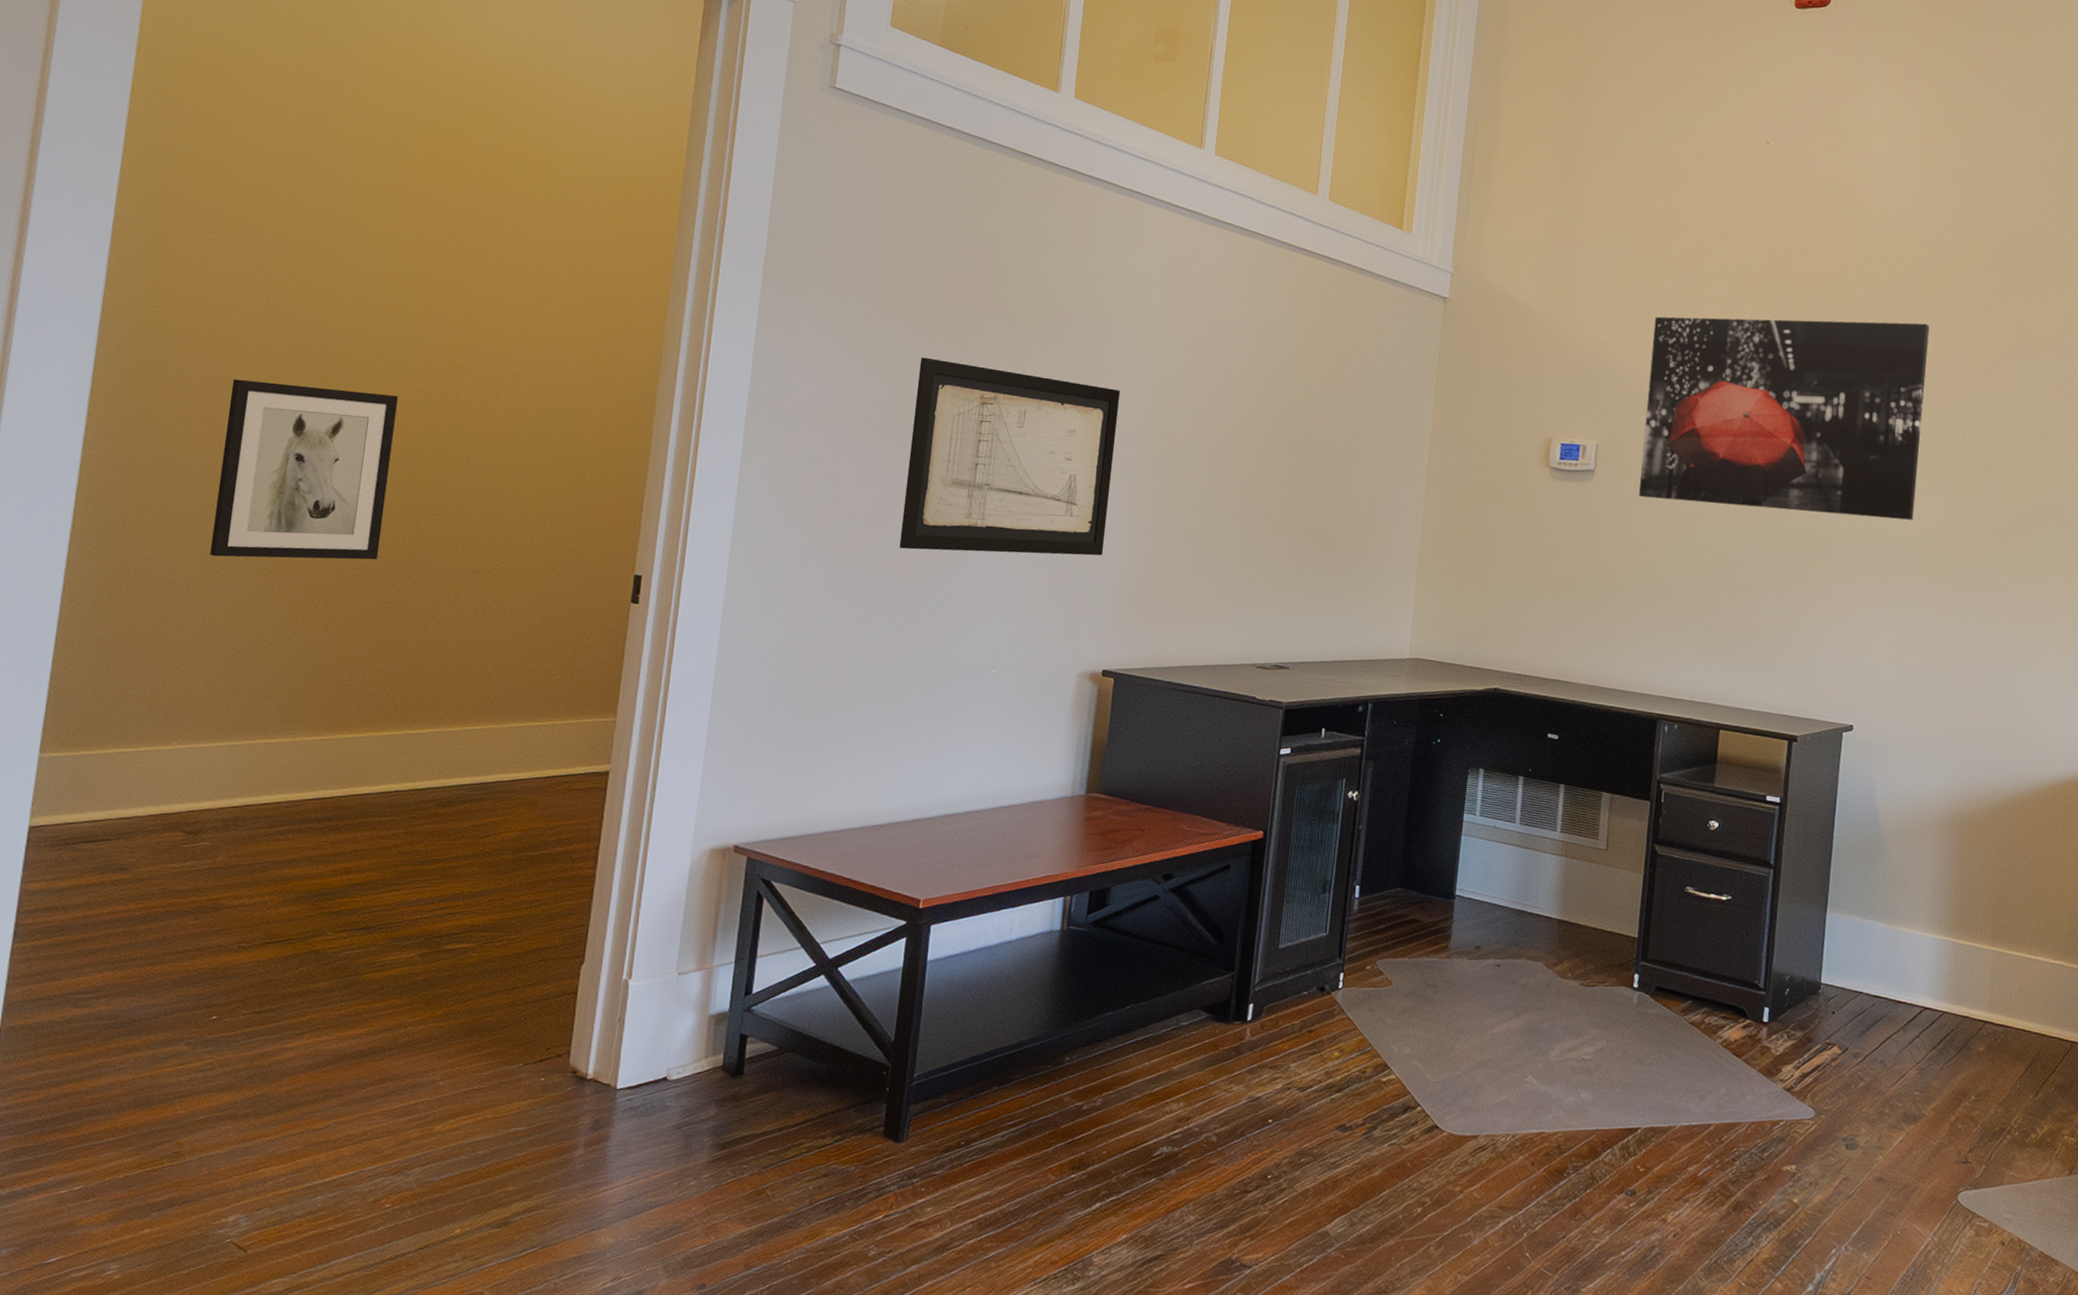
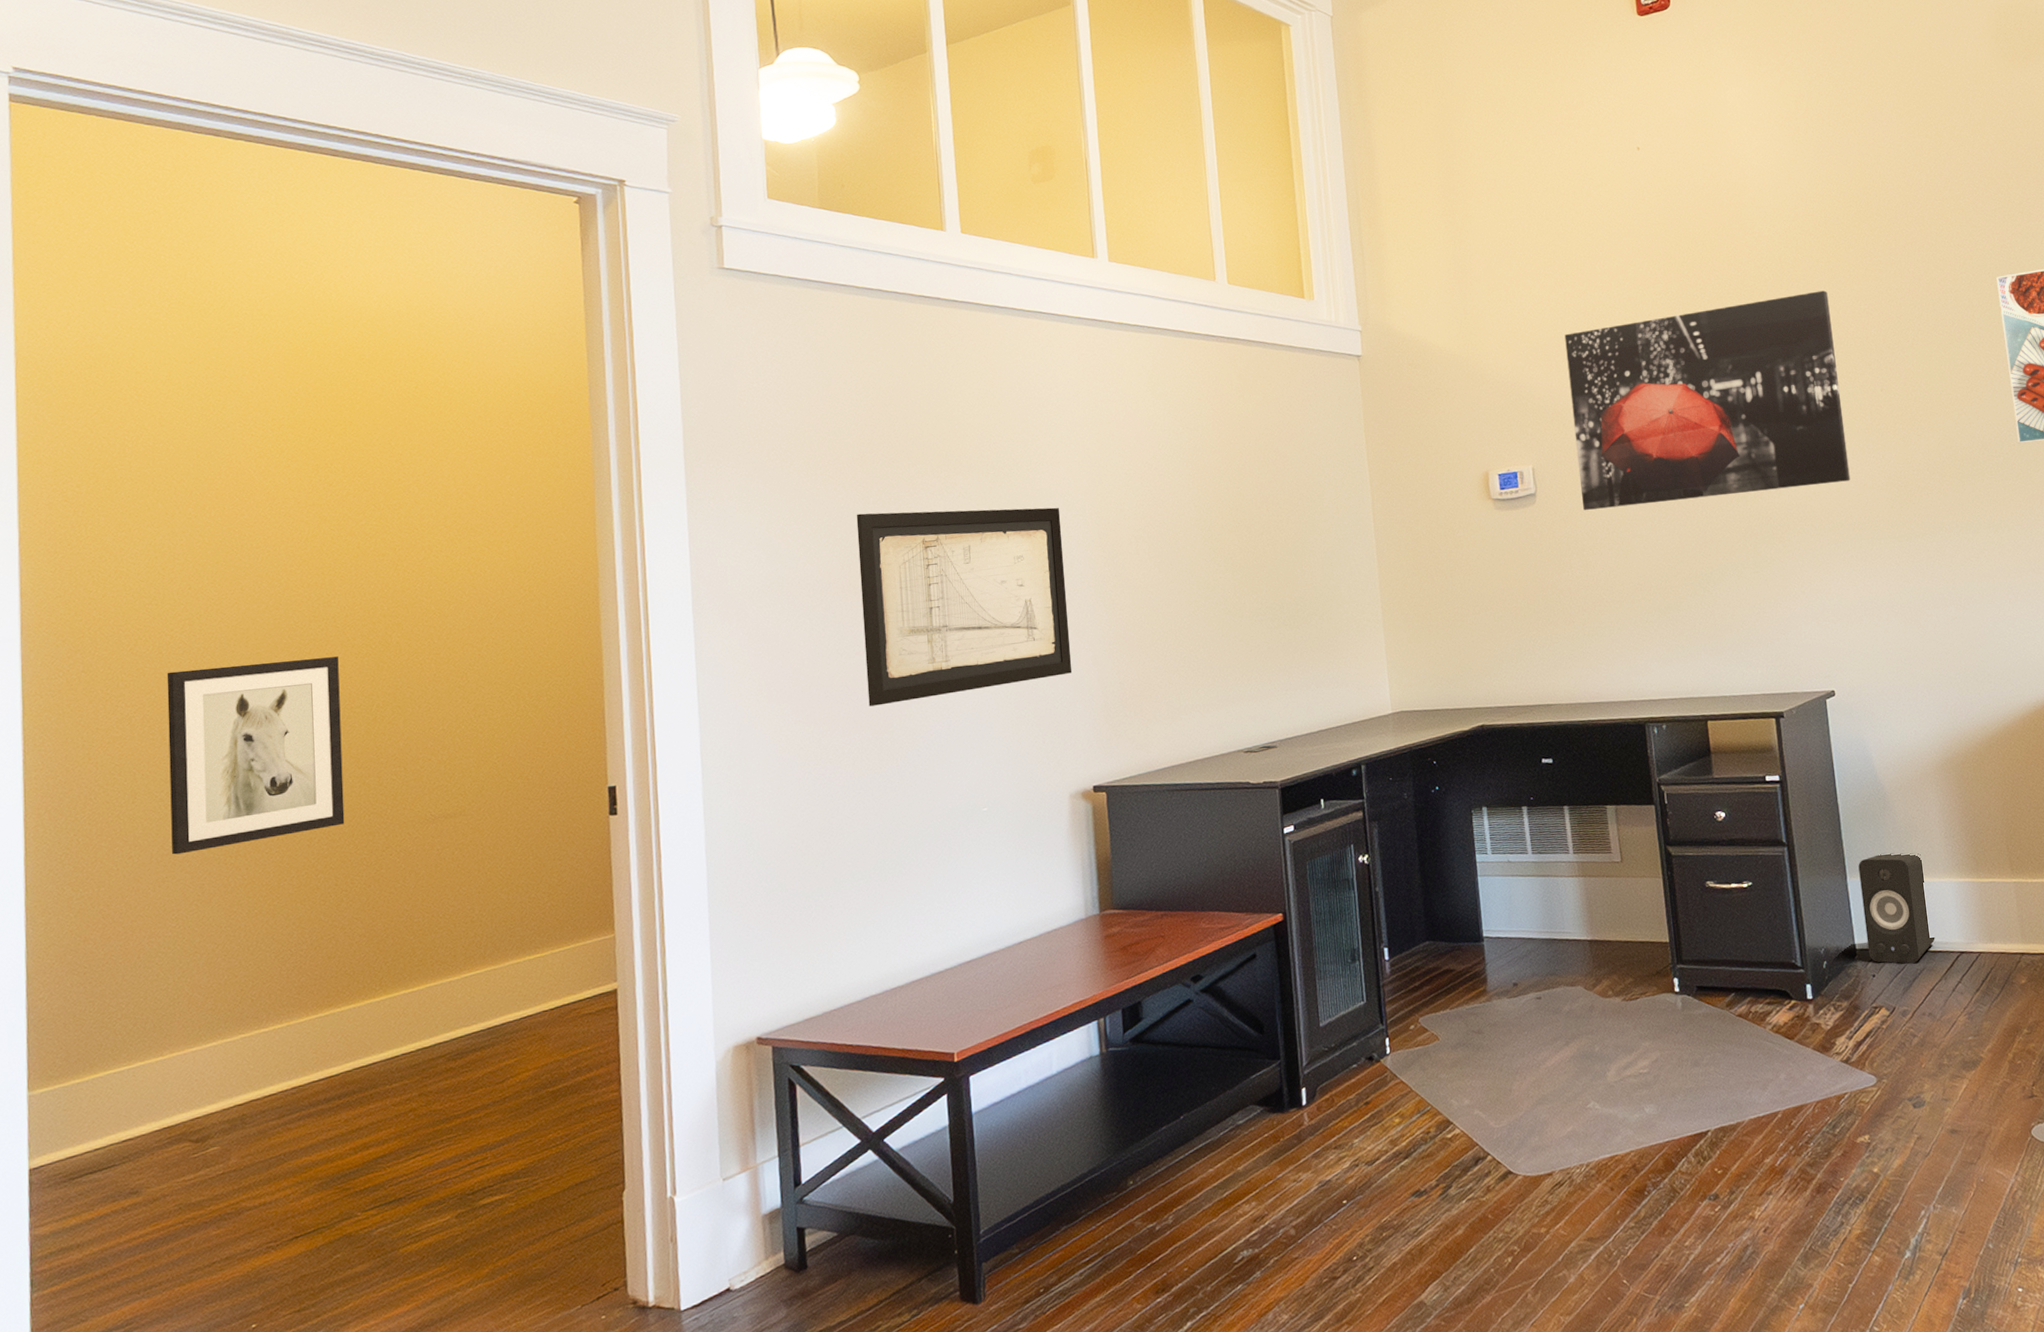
speaker: none [1832,895,1905,1009] -> present [1858,853,1935,964]

